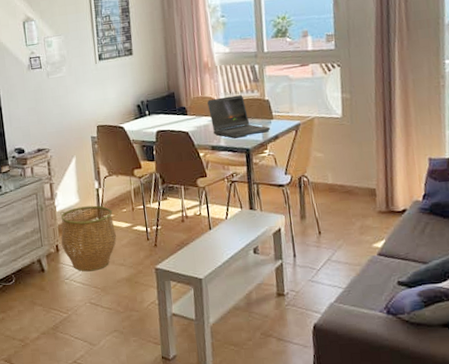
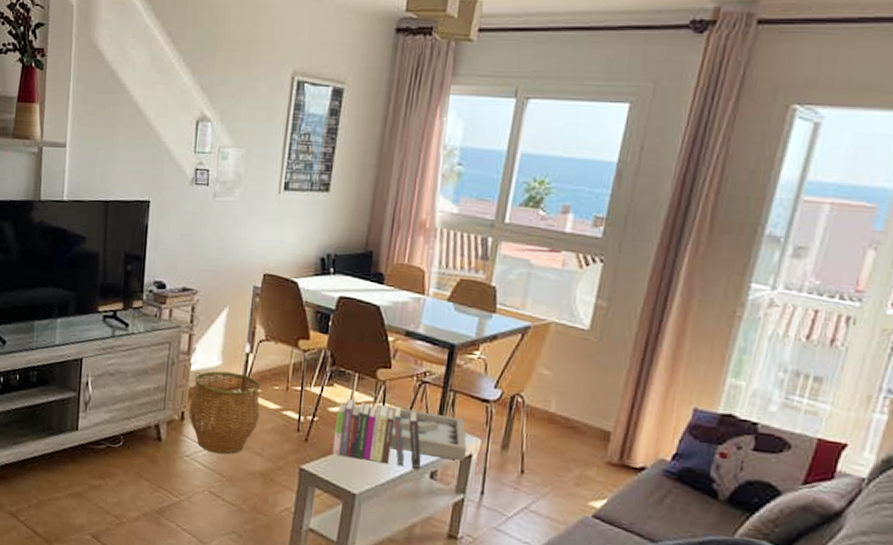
books: none [174,204,245,252] -> present [332,398,421,469]
decorative tray: none [201,202,276,238] -> present [375,404,467,462]
laptop computer: present [207,95,271,139] -> none [412,270,490,329]

